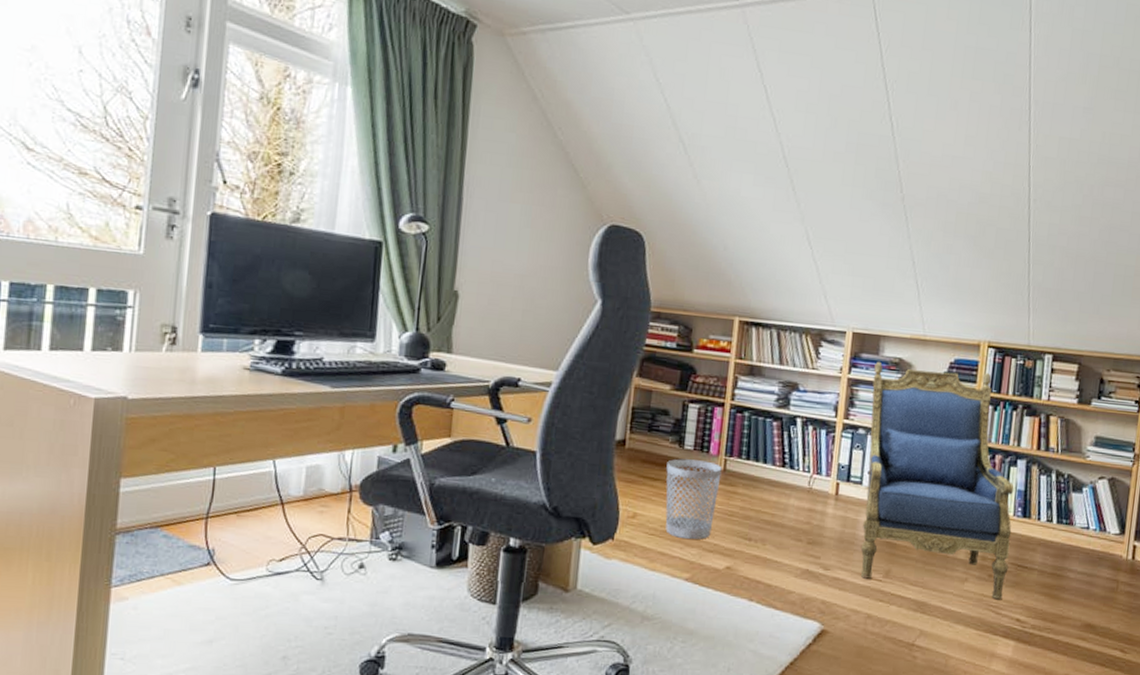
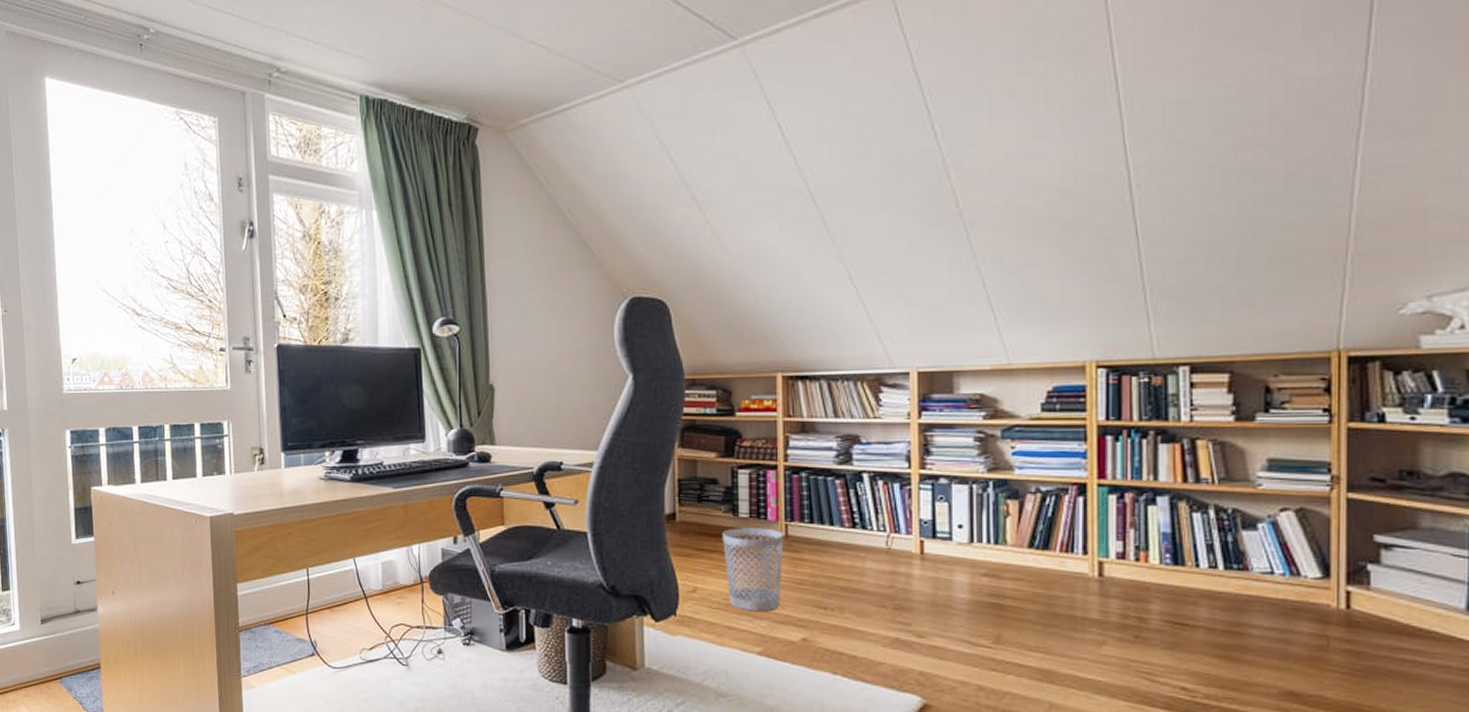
armchair: present [861,361,1014,600] -> none [950,397,1162,665]

